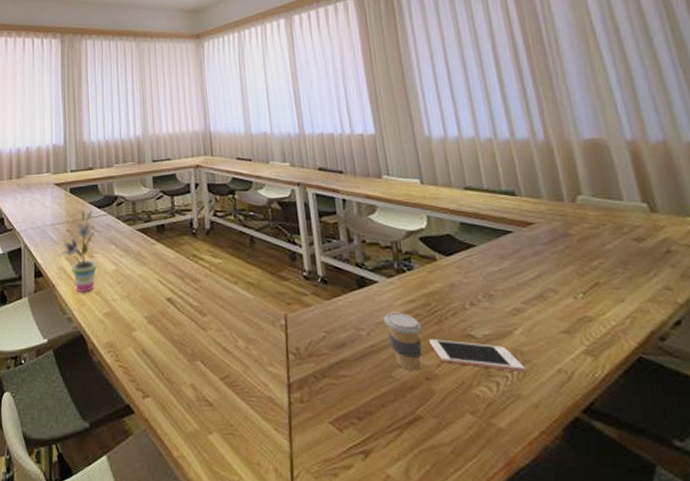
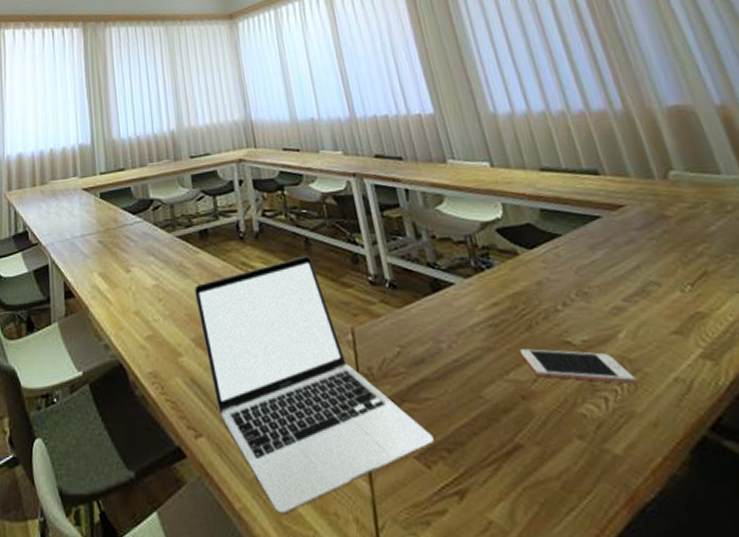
potted plant: present [60,210,98,292] -> none [93,217,135,313]
laptop: none [149,251,347,463] -> present [194,255,434,515]
coffee cup: present [384,312,422,372] -> none [465,318,515,390]

